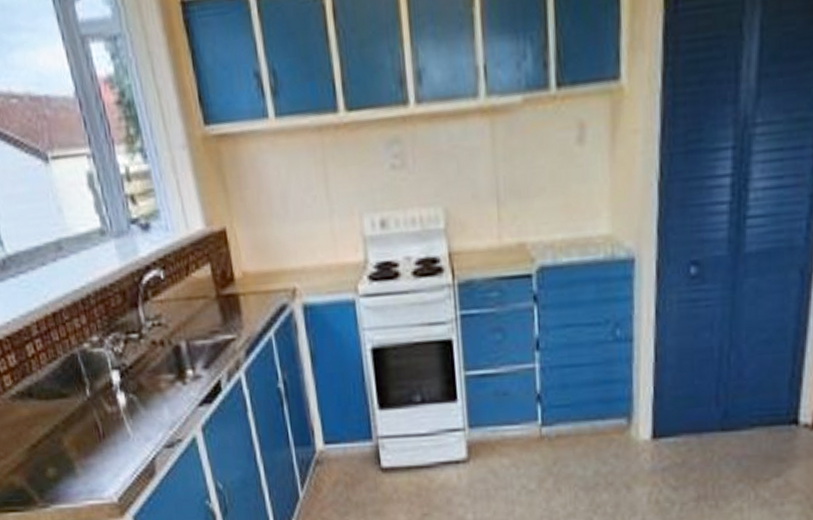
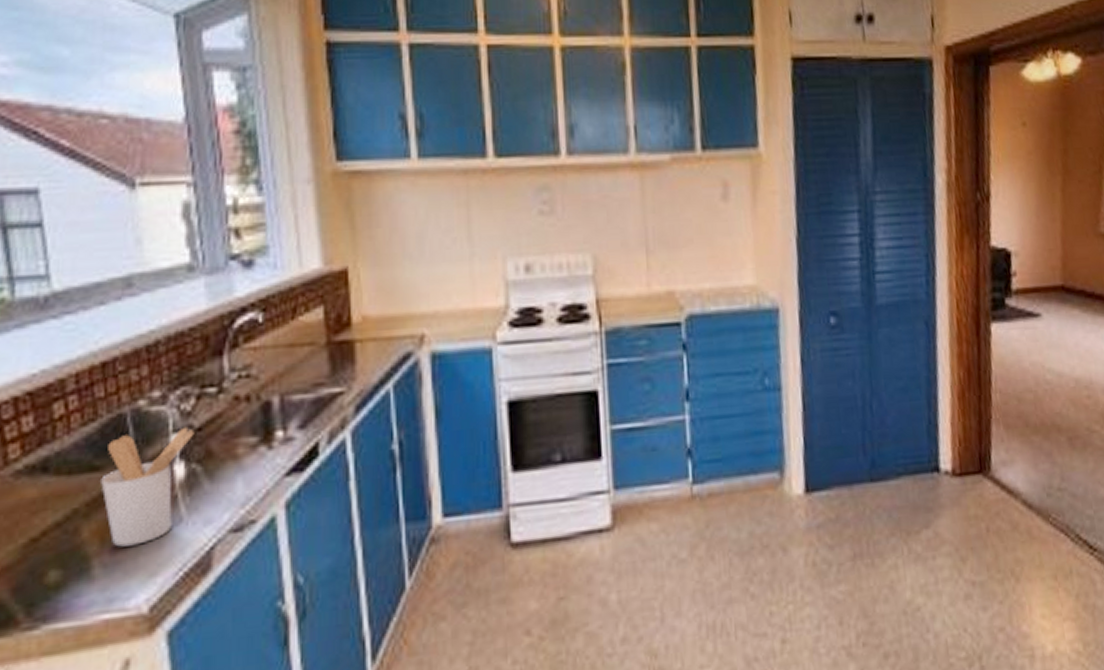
utensil holder: none [69,365,128,454] -> present [101,426,195,547]

